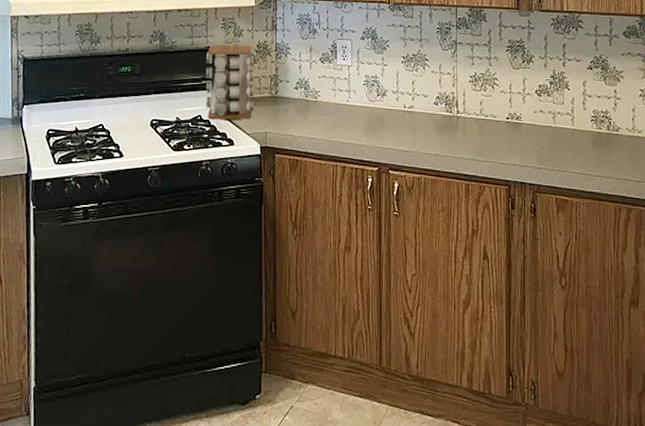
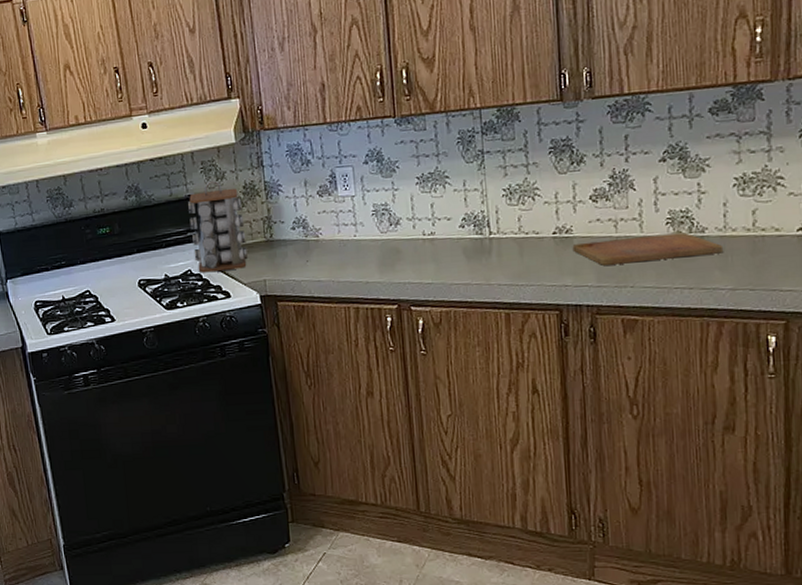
cutting board: none [521,129,632,151] -> present [572,232,724,265]

